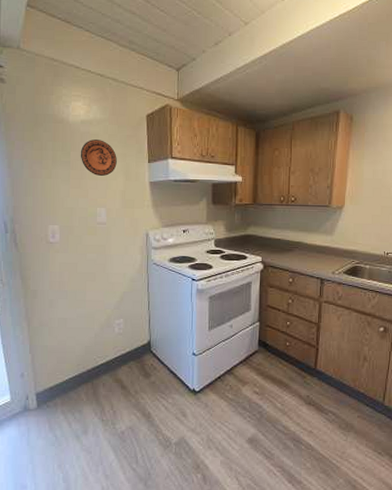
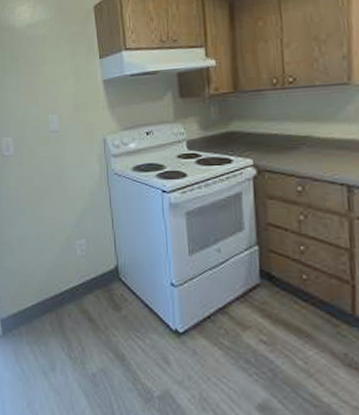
decorative plate: present [80,139,117,176] -> none [28,41,66,80]

